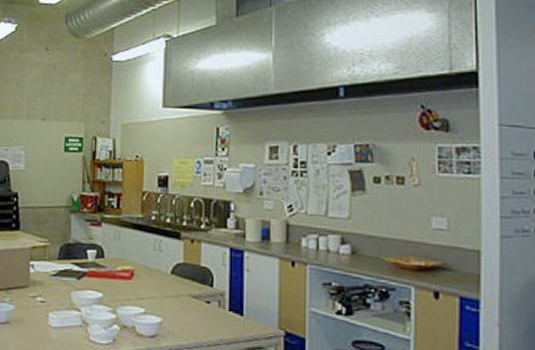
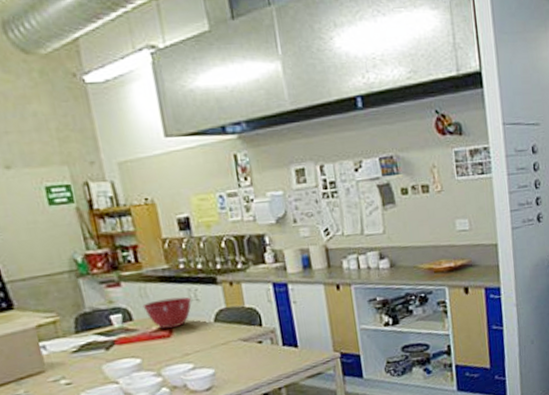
mixing bowl: none [114,244,156,271] -> present [143,297,192,329]

